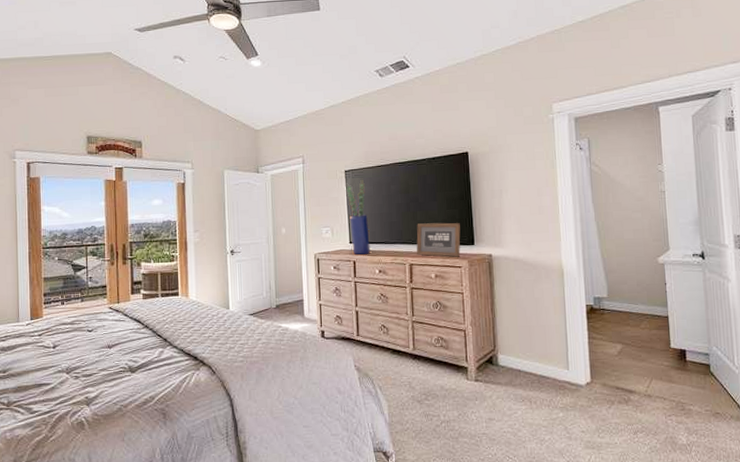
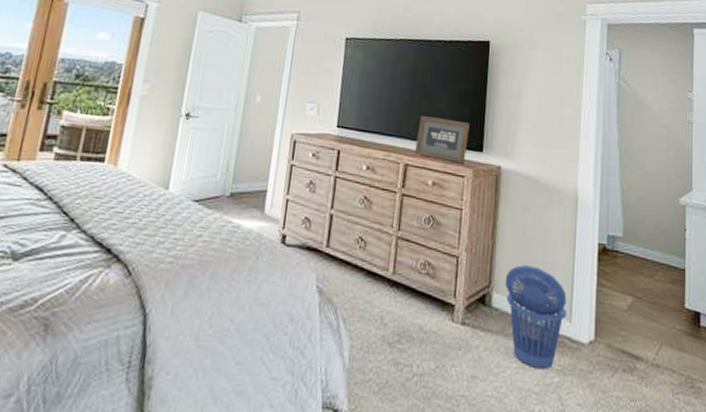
vase: present [346,180,370,256] -> none [338,52,367,145]
laundry basket: none [507,330,565,408] -> present [505,265,567,370]

